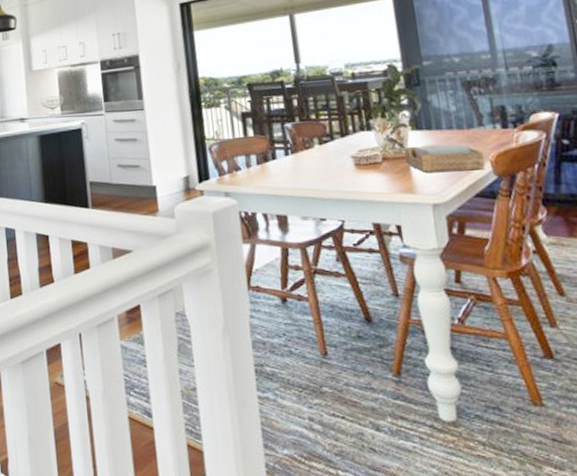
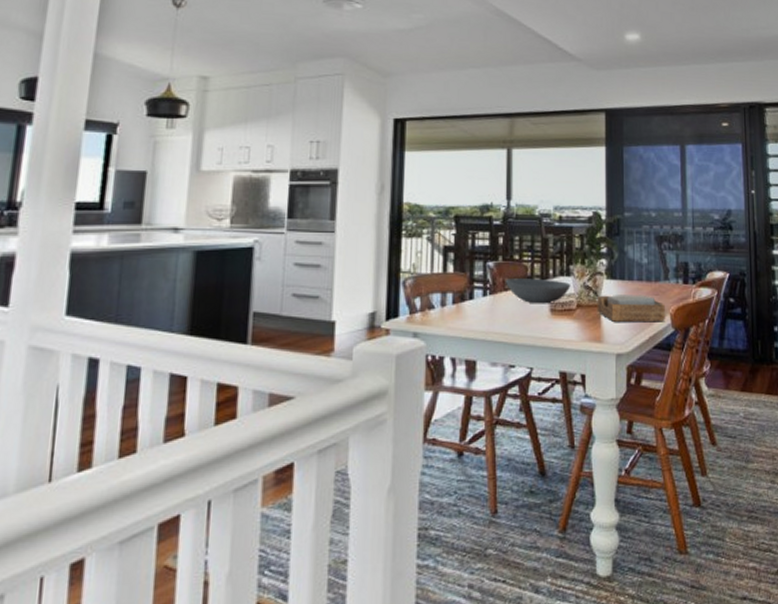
bowl: none [306,135,374,160] -> present [506,278,571,304]

